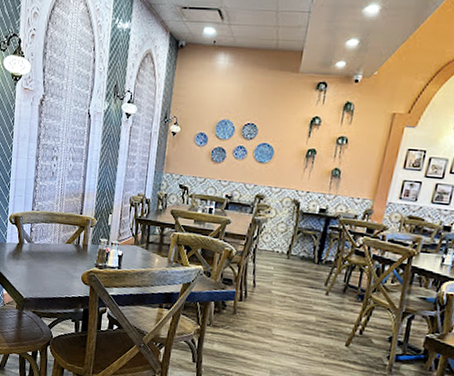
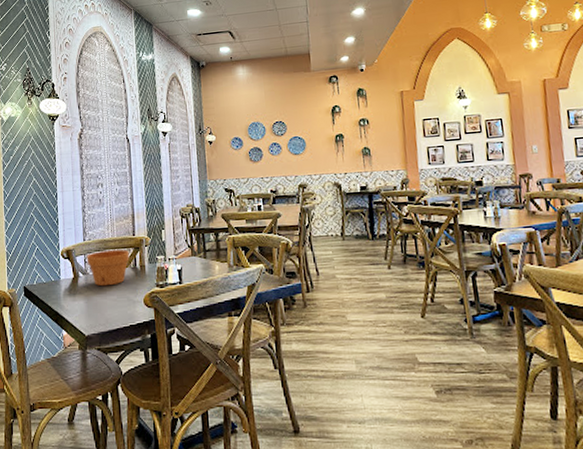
flower pot: none [33,223,75,258] -> present [86,250,130,287]

